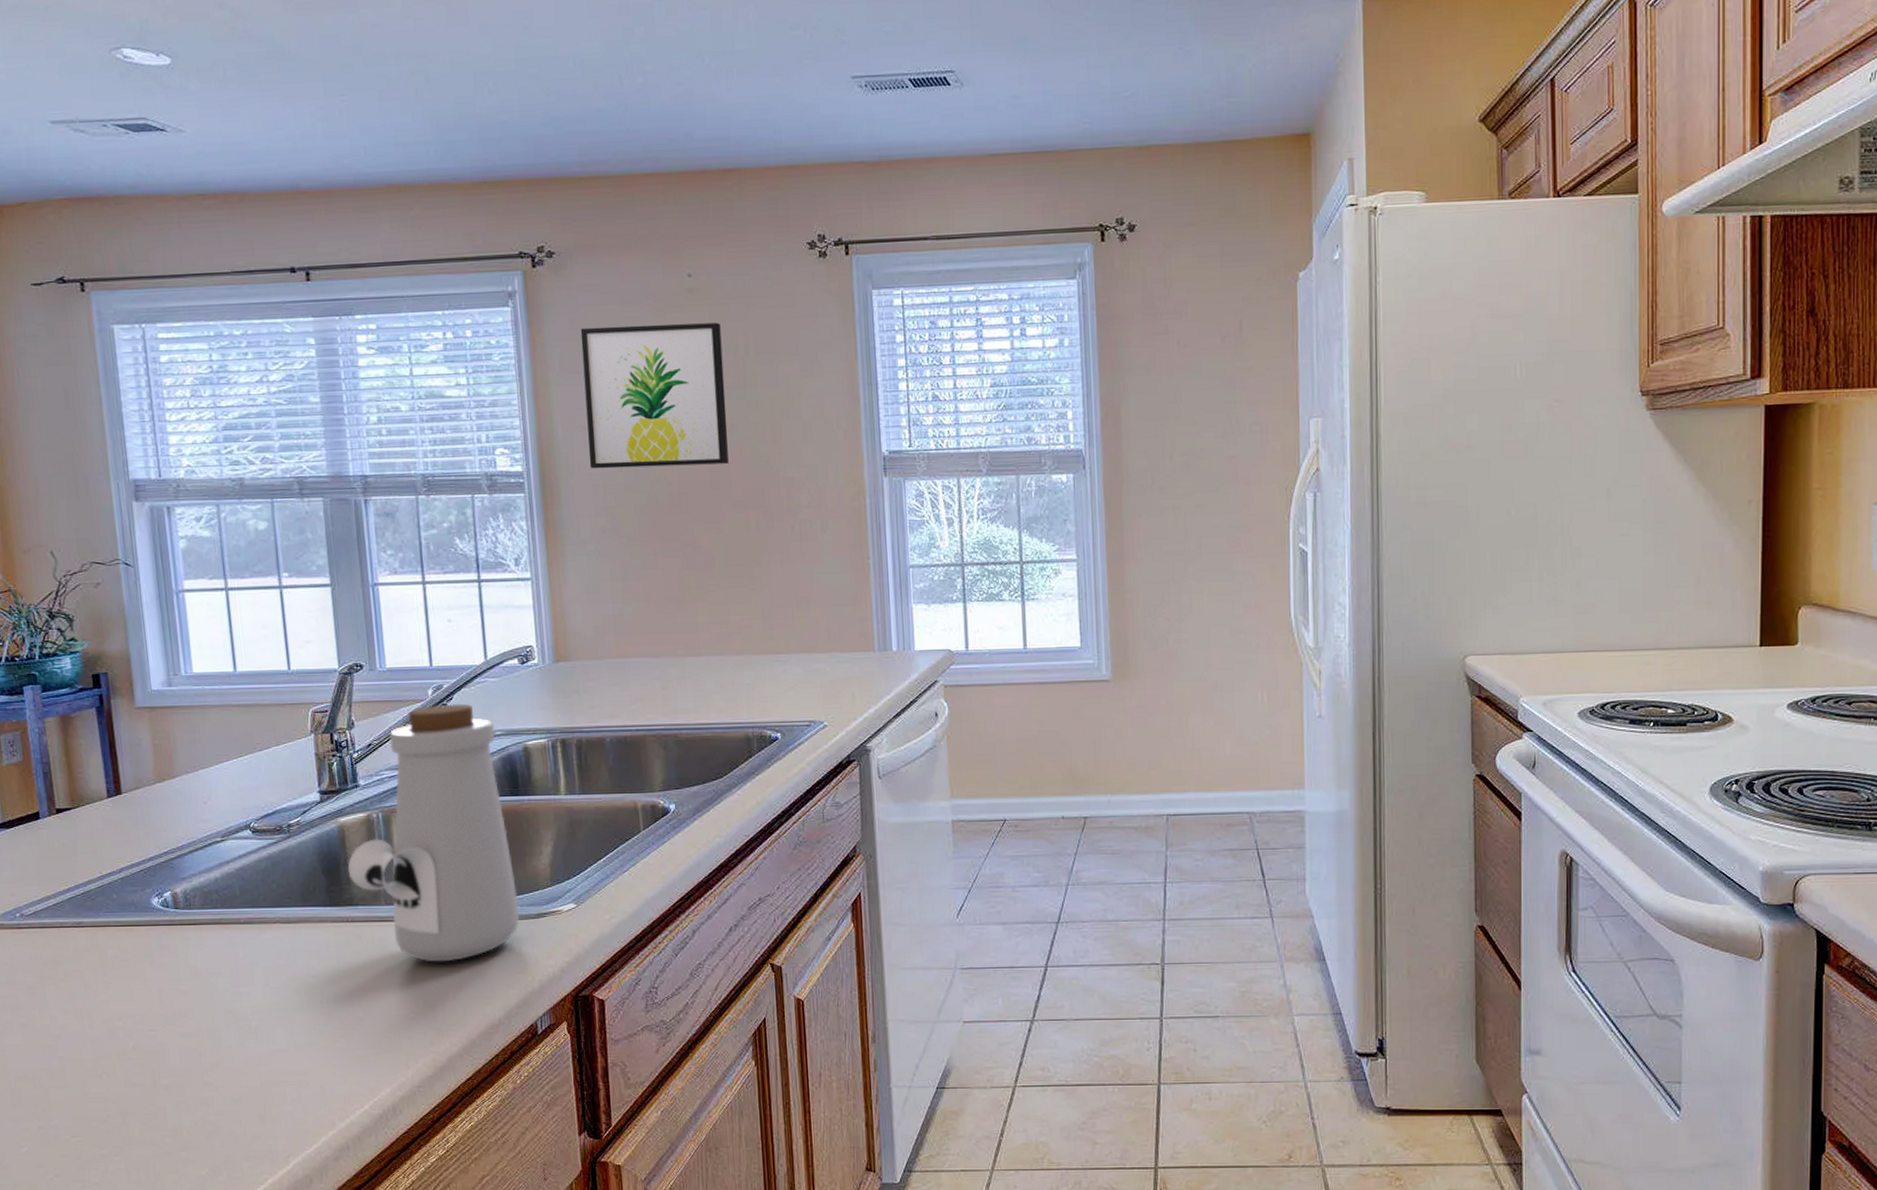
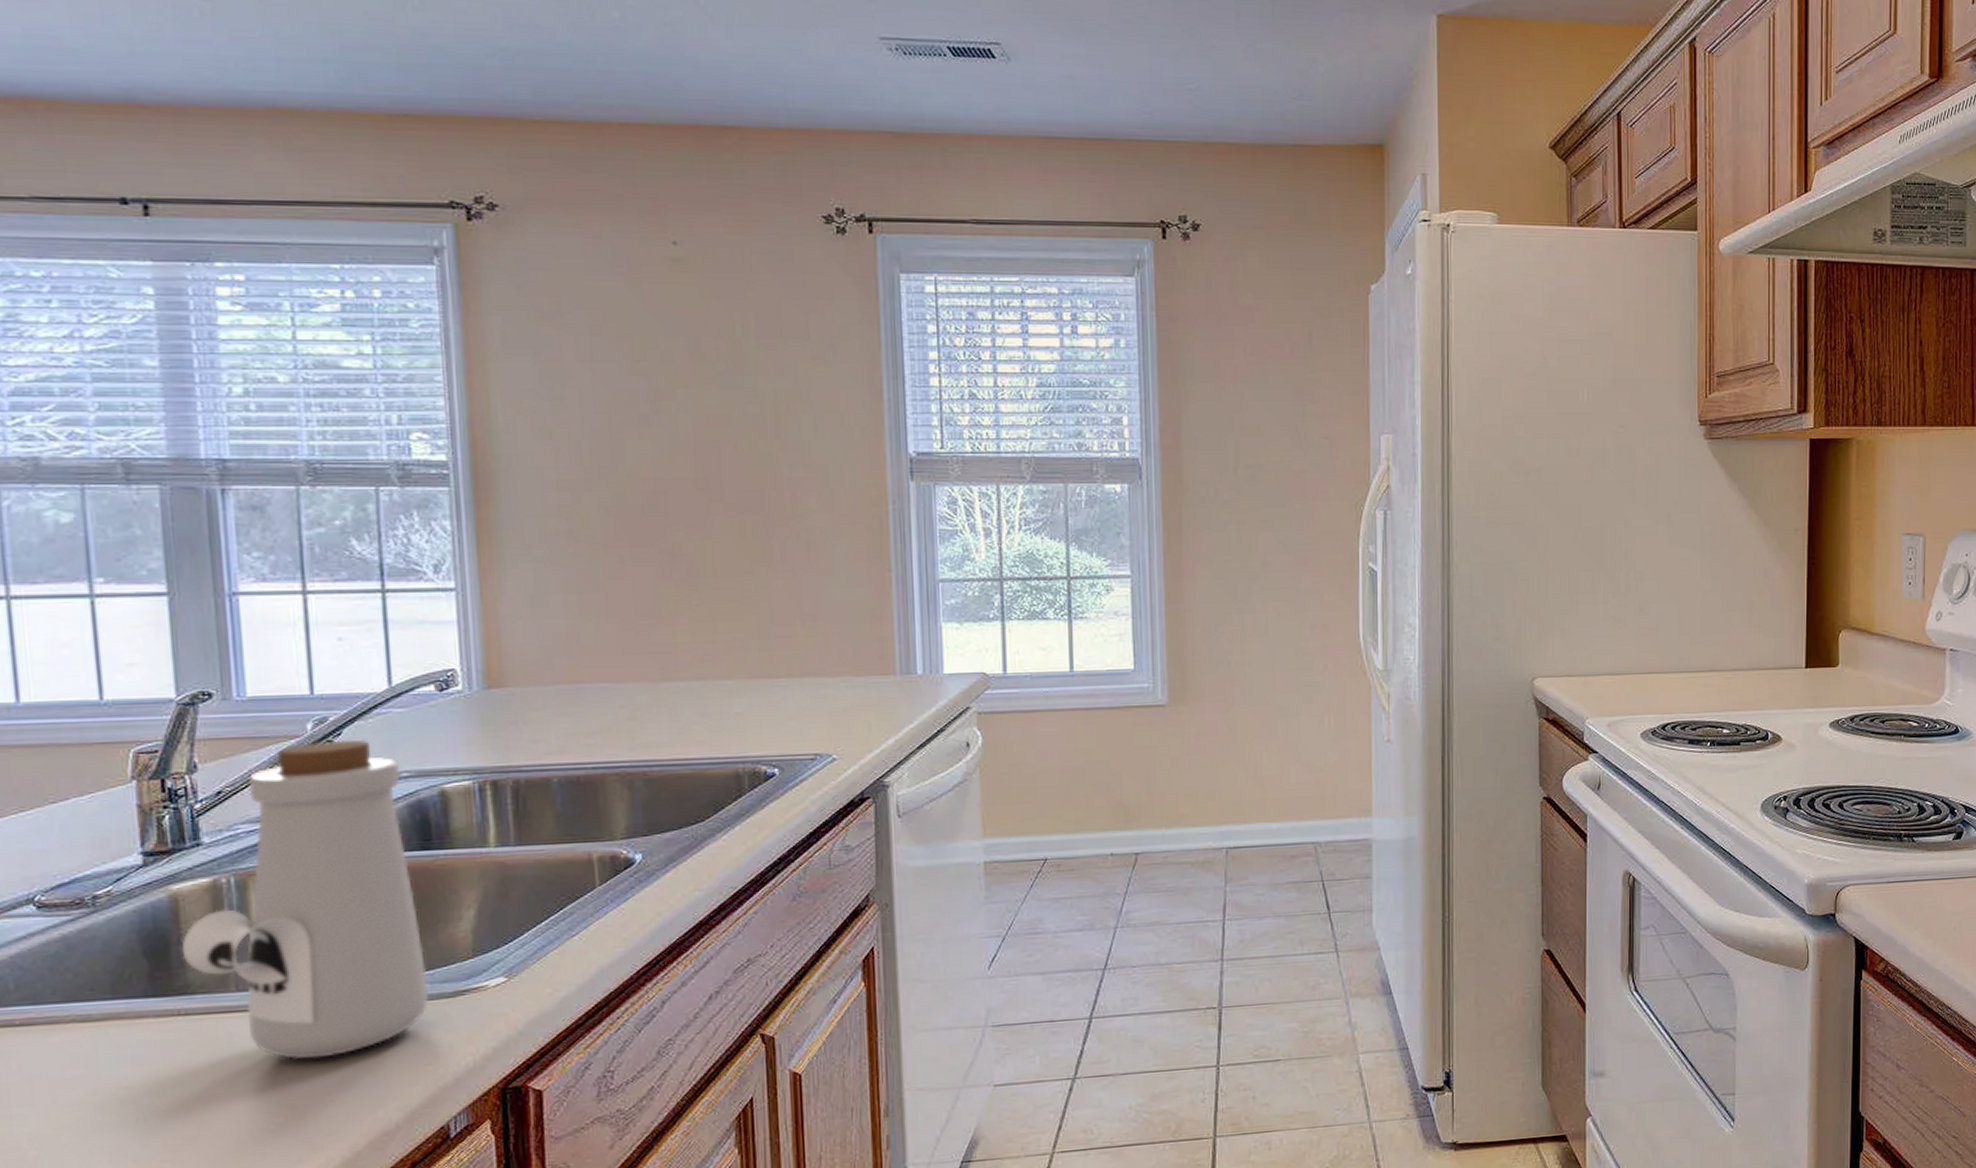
wall art: present [580,322,729,469] -> none [530,295,720,461]

